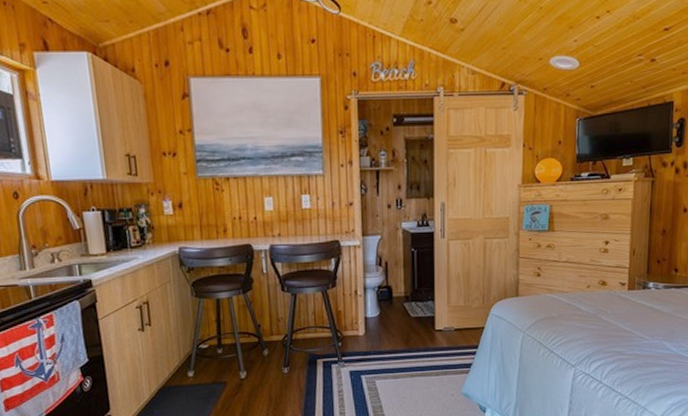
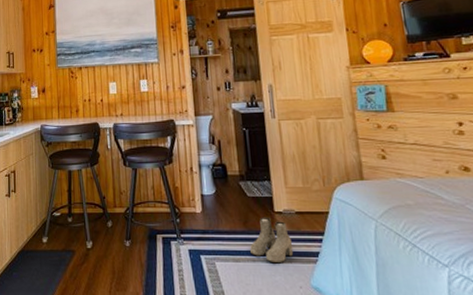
boots: none [410,335,449,377] -> present [250,217,293,264]

